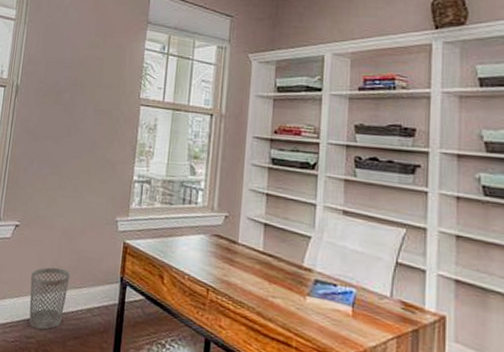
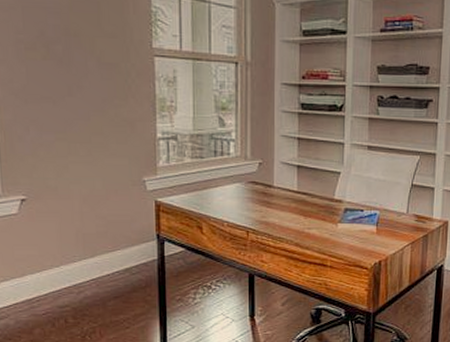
wastebasket: present [29,267,71,330] -> none [53,236,100,297]

